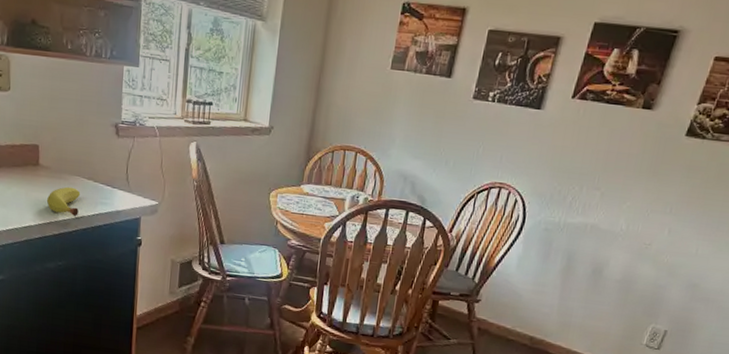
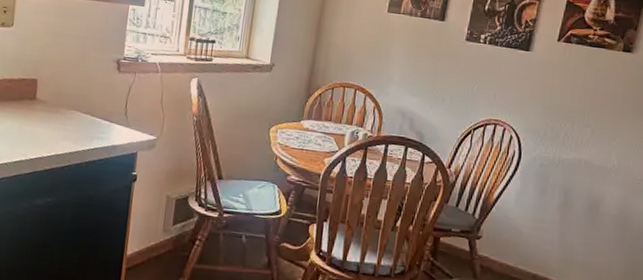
fruit: present [46,186,81,217] -> none [40,121,77,152]

